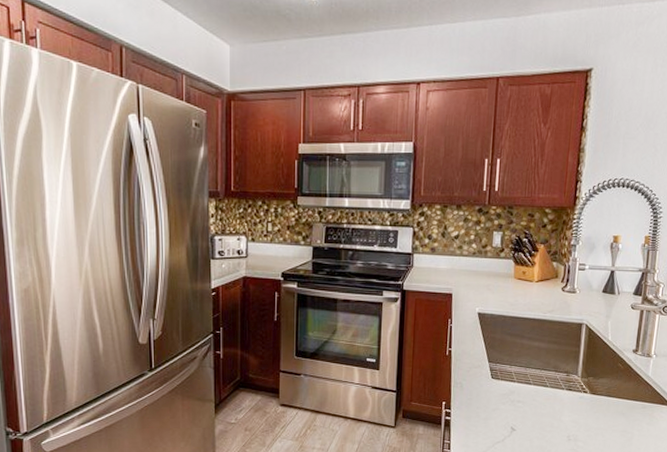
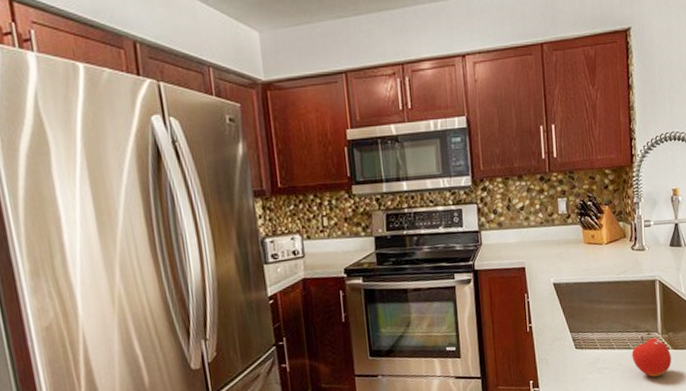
fruit: none [547,376,588,418] -> present [632,336,672,377]

